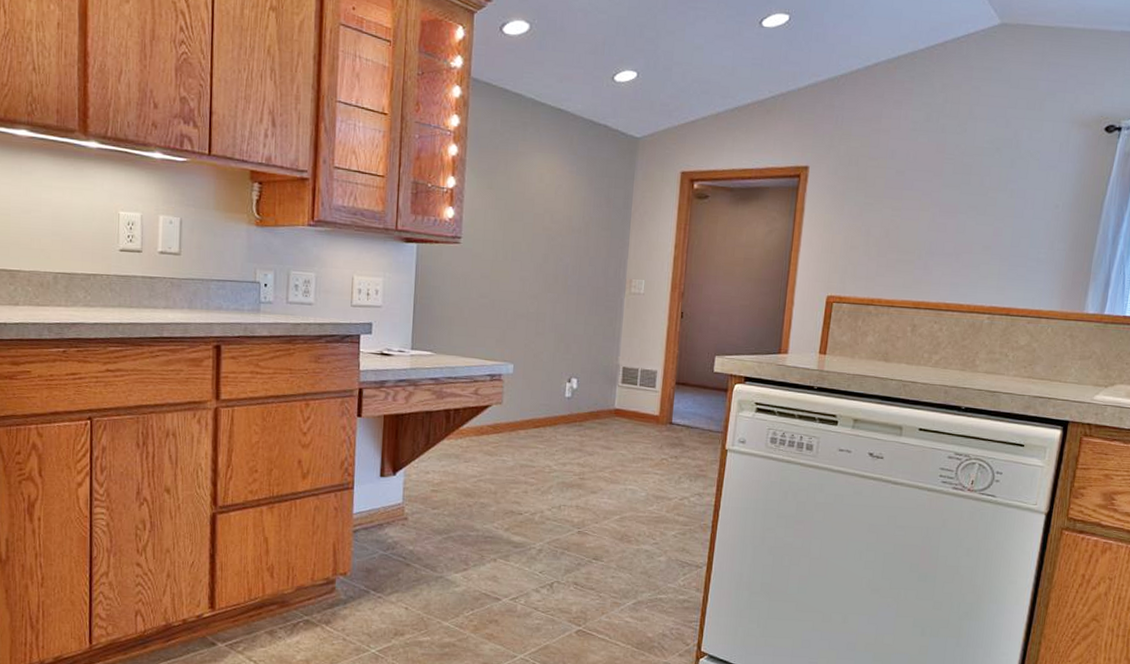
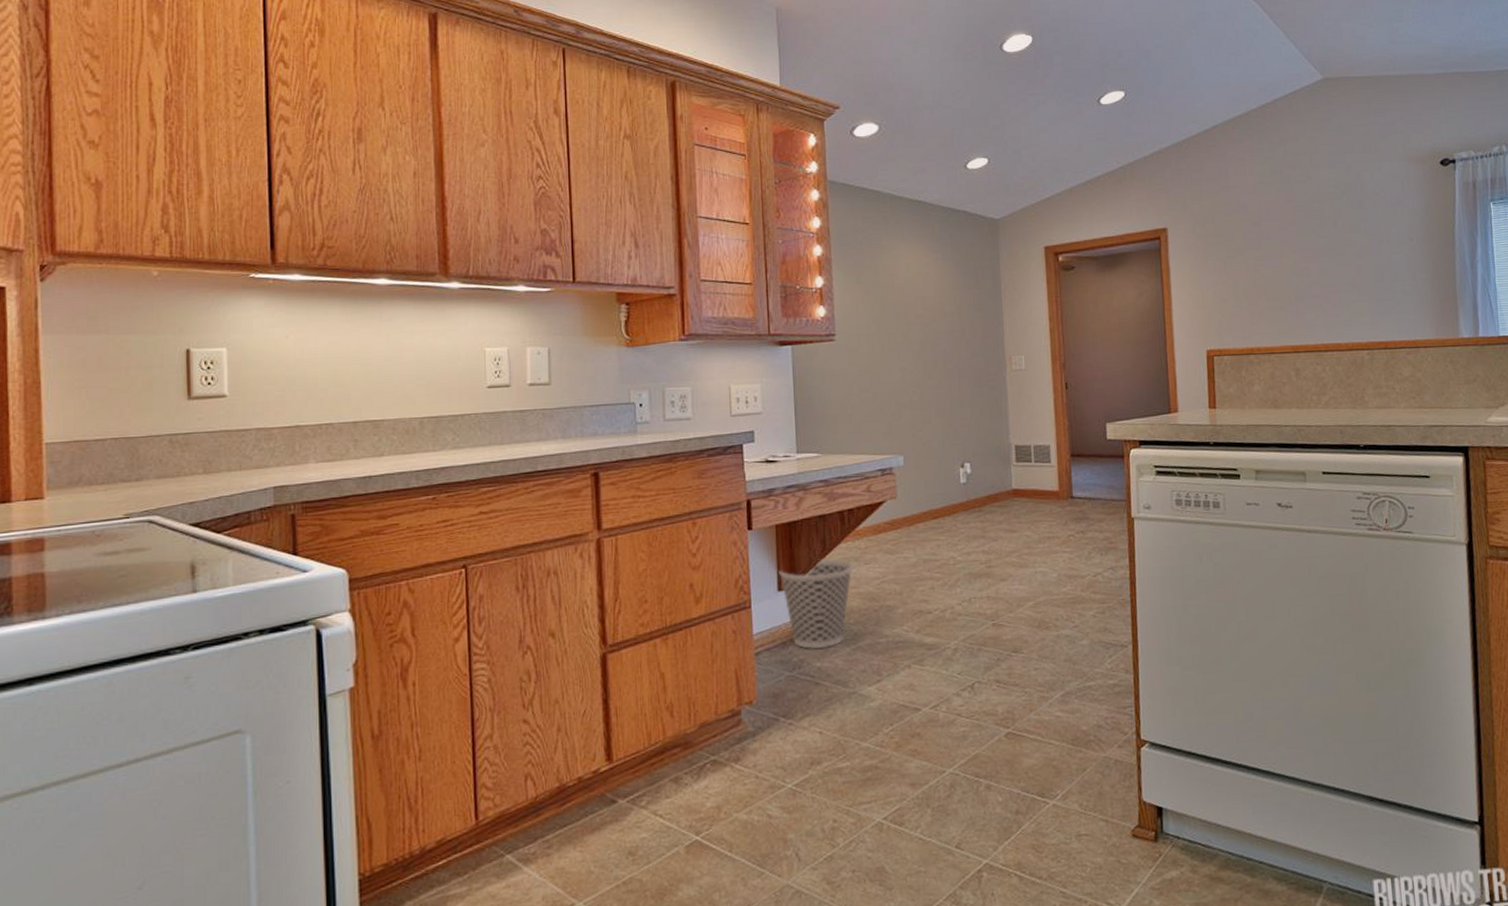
wastebasket: none [382,452,454,535] -> present [779,558,854,649]

